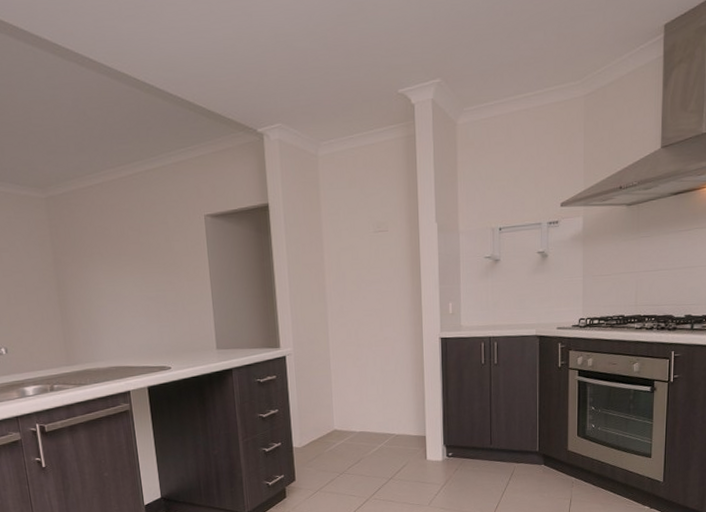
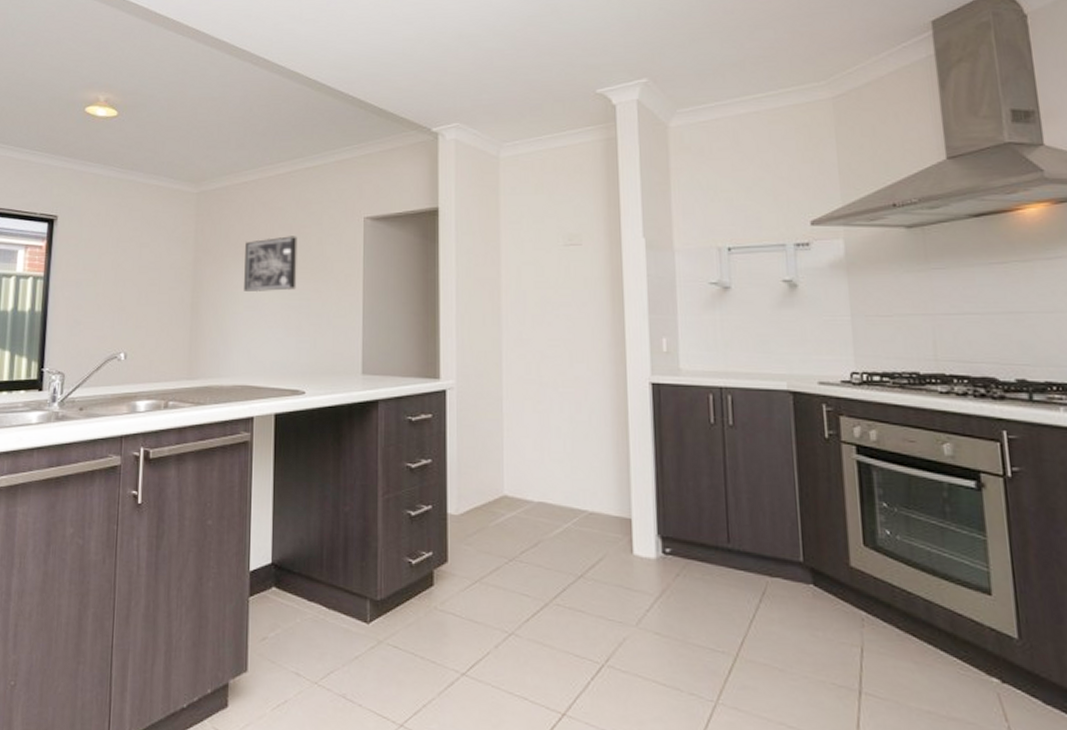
wall art: none [99,235,152,288] -> present [244,236,298,293]

